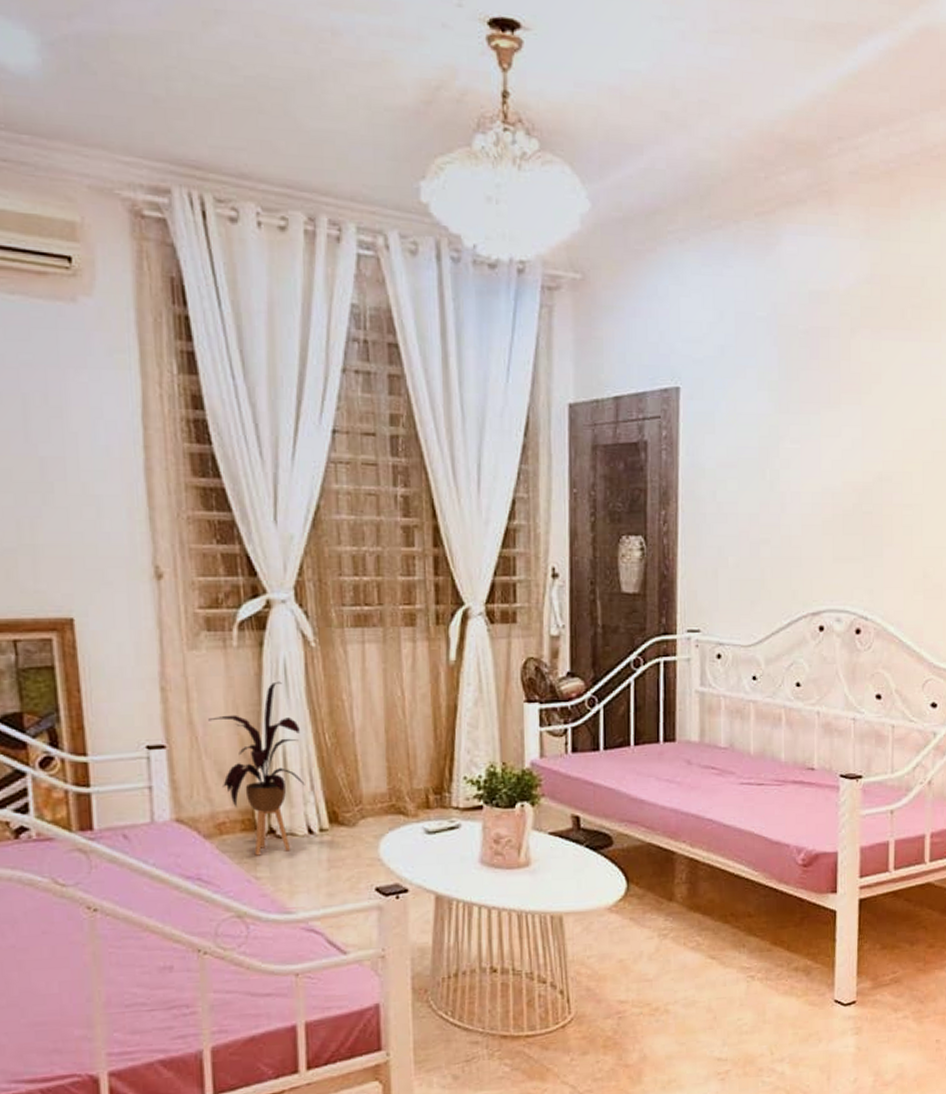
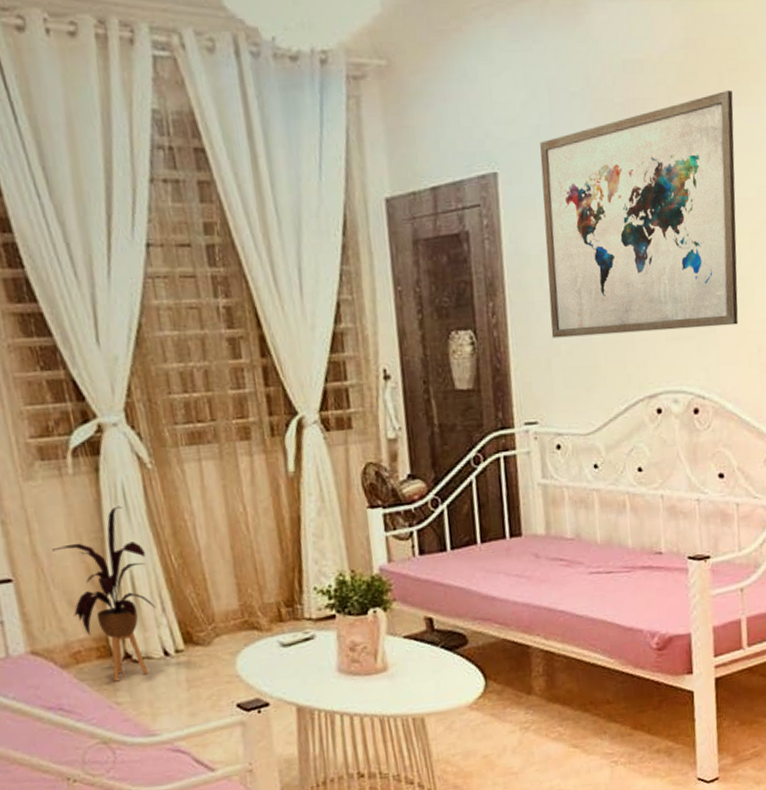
wall art: none [720,325,914,550] -> present [540,89,738,338]

